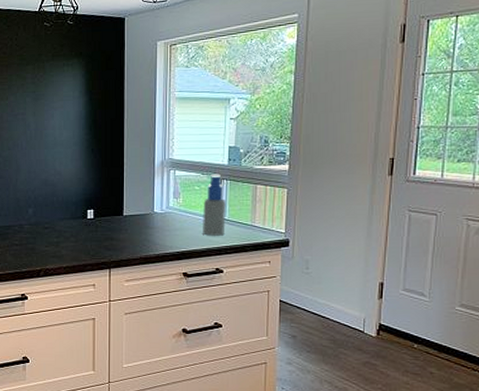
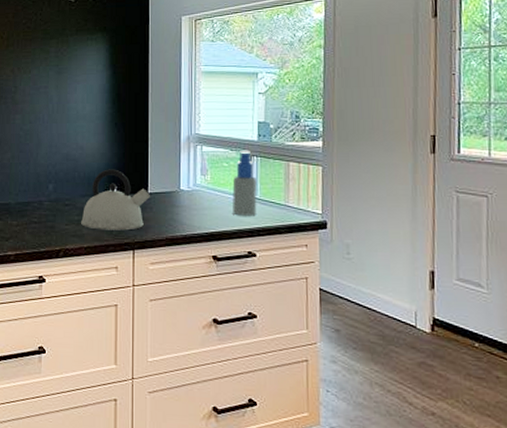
kettle: none [60,193,125,251] -> present [81,169,150,231]

